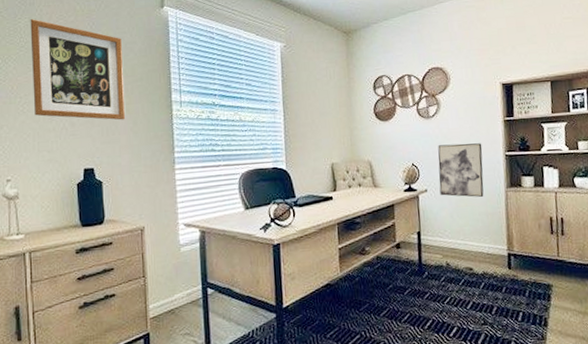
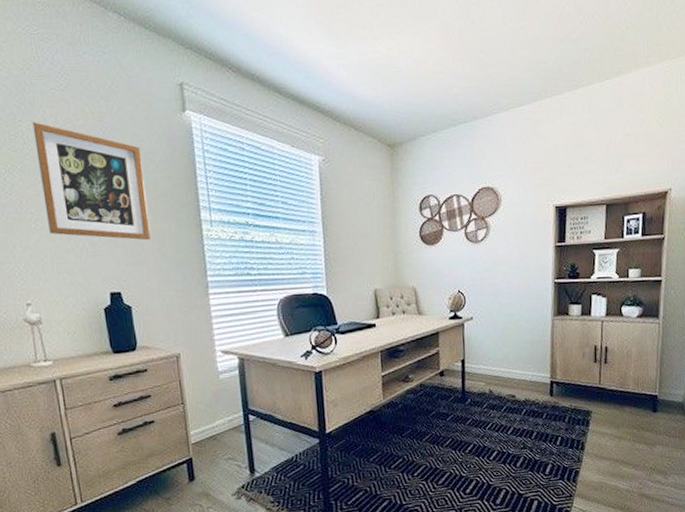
wall art: present [438,143,484,198] -> none [485,269,531,326]

